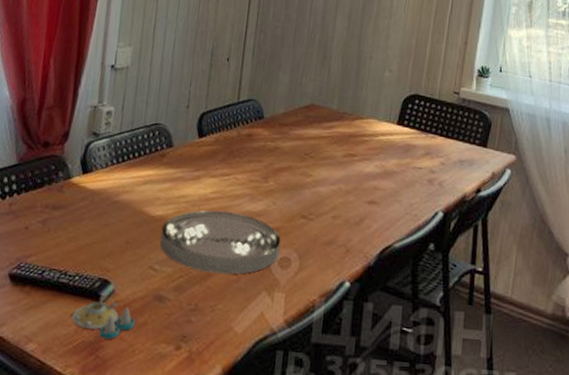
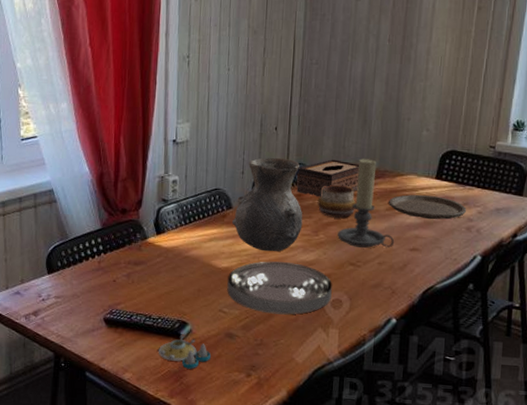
vase: none [172,91,252,200] -> present [232,157,303,252]
tissue box: none [246,97,317,139] -> present [296,159,360,198]
decorative bowl: none [268,125,312,164] -> present [317,184,356,218]
candle holder: none [289,97,351,200] -> present [338,158,395,248]
plate: none [345,140,429,170] -> present [388,194,467,220]

